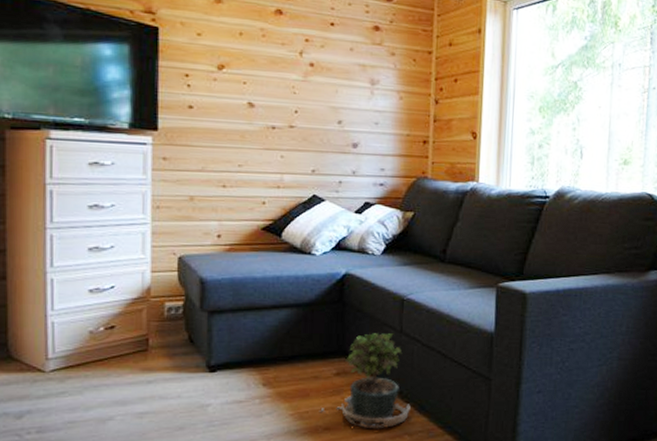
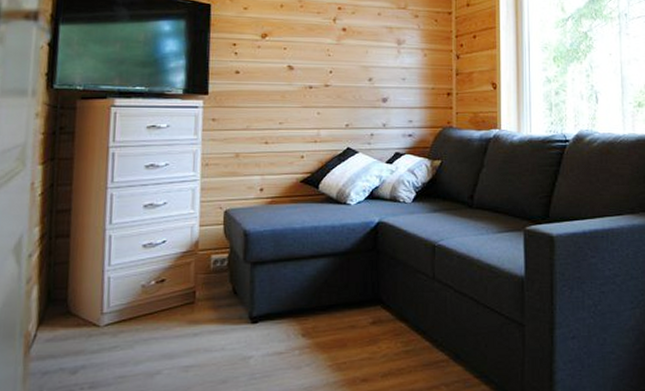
potted plant: present [319,333,411,429] -> none [356,280,446,380]

